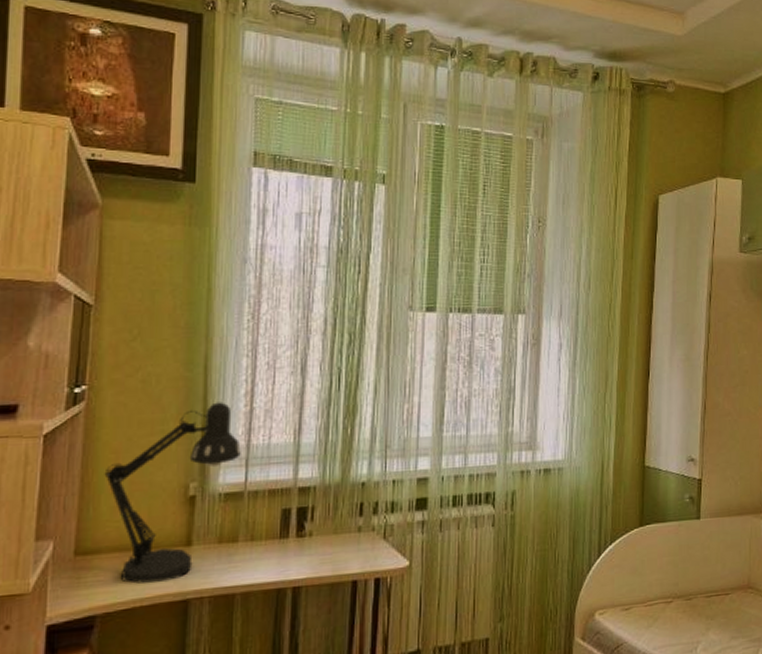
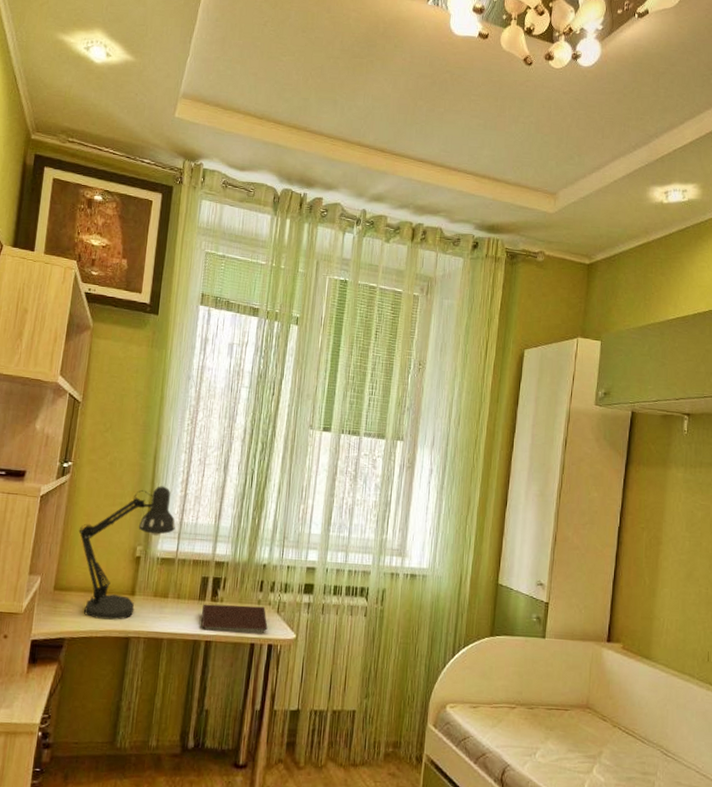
notebook: none [285,534,373,574] -> present [201,604,268,634]

